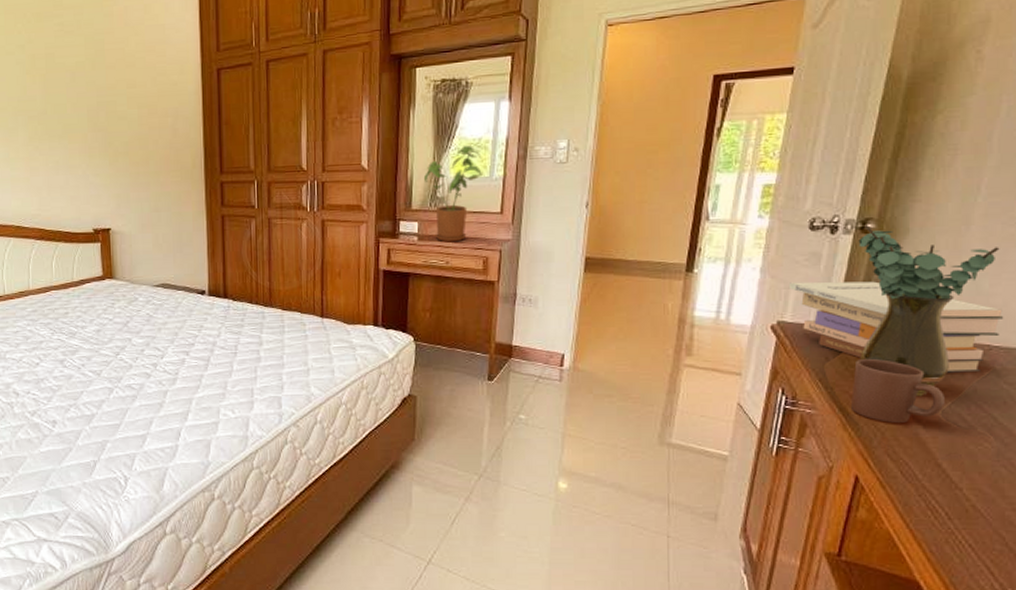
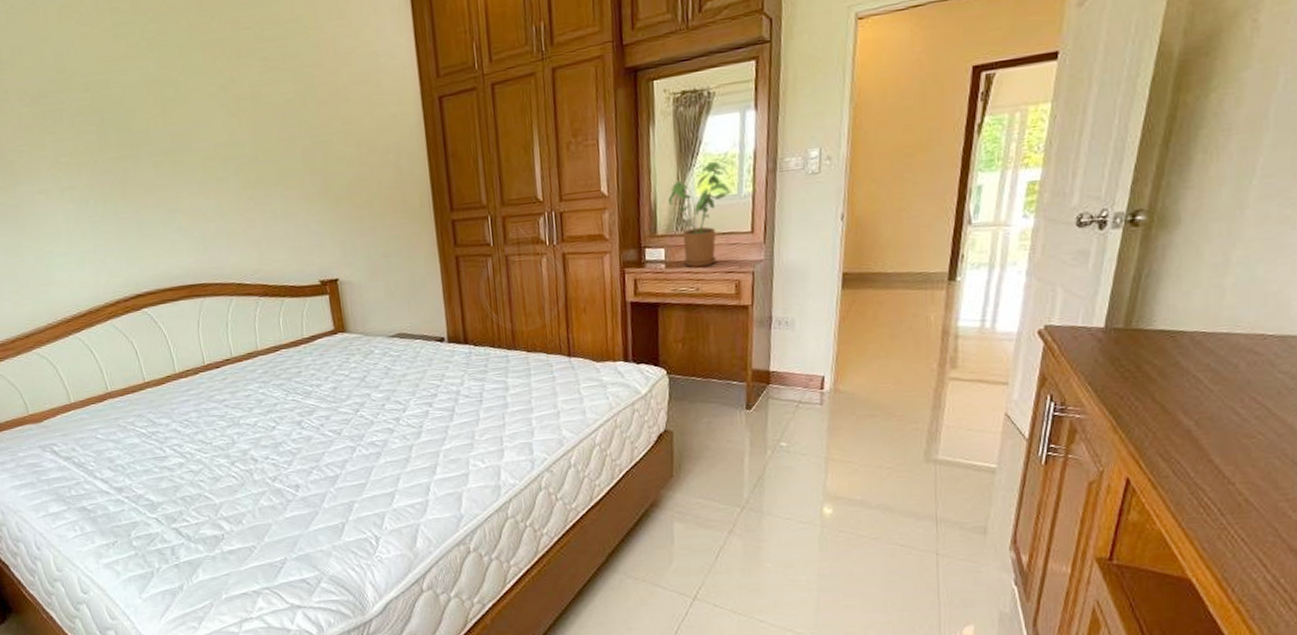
books: present [788,281,1004,373] -> none [1055,276,1279,366]
mug: present [850,358,945,424] -> none [1121,357,1217,423]
vase: present [858,225,1000,396] -> none [1128,217,1275,393]

